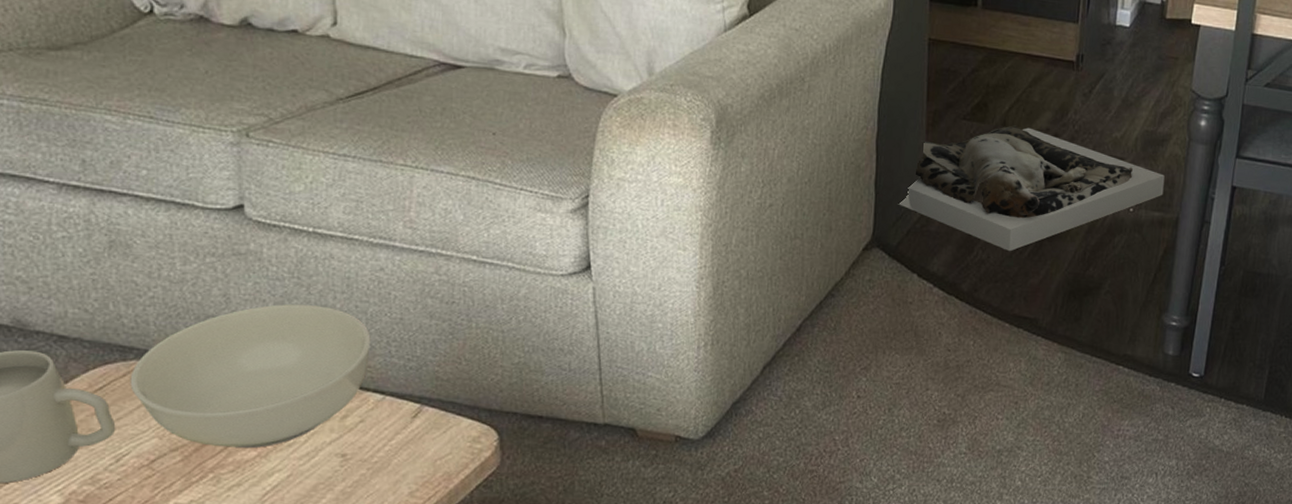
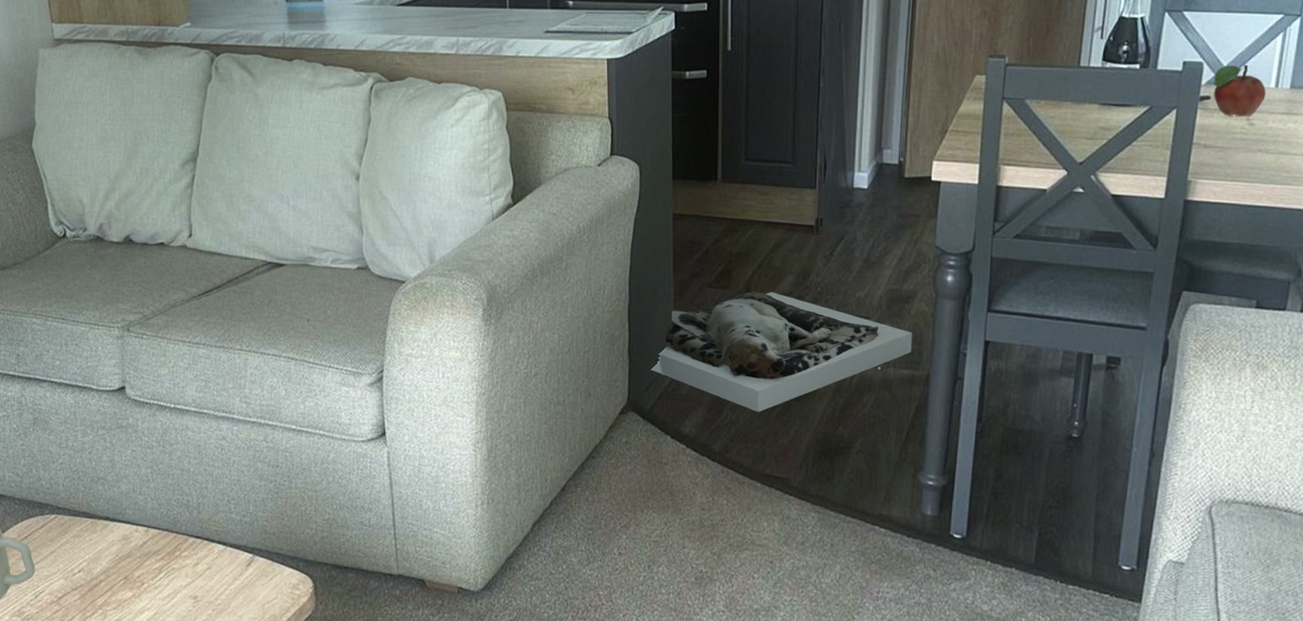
bowl: present [130,304,371,449] -> none [46,468,216,590]

